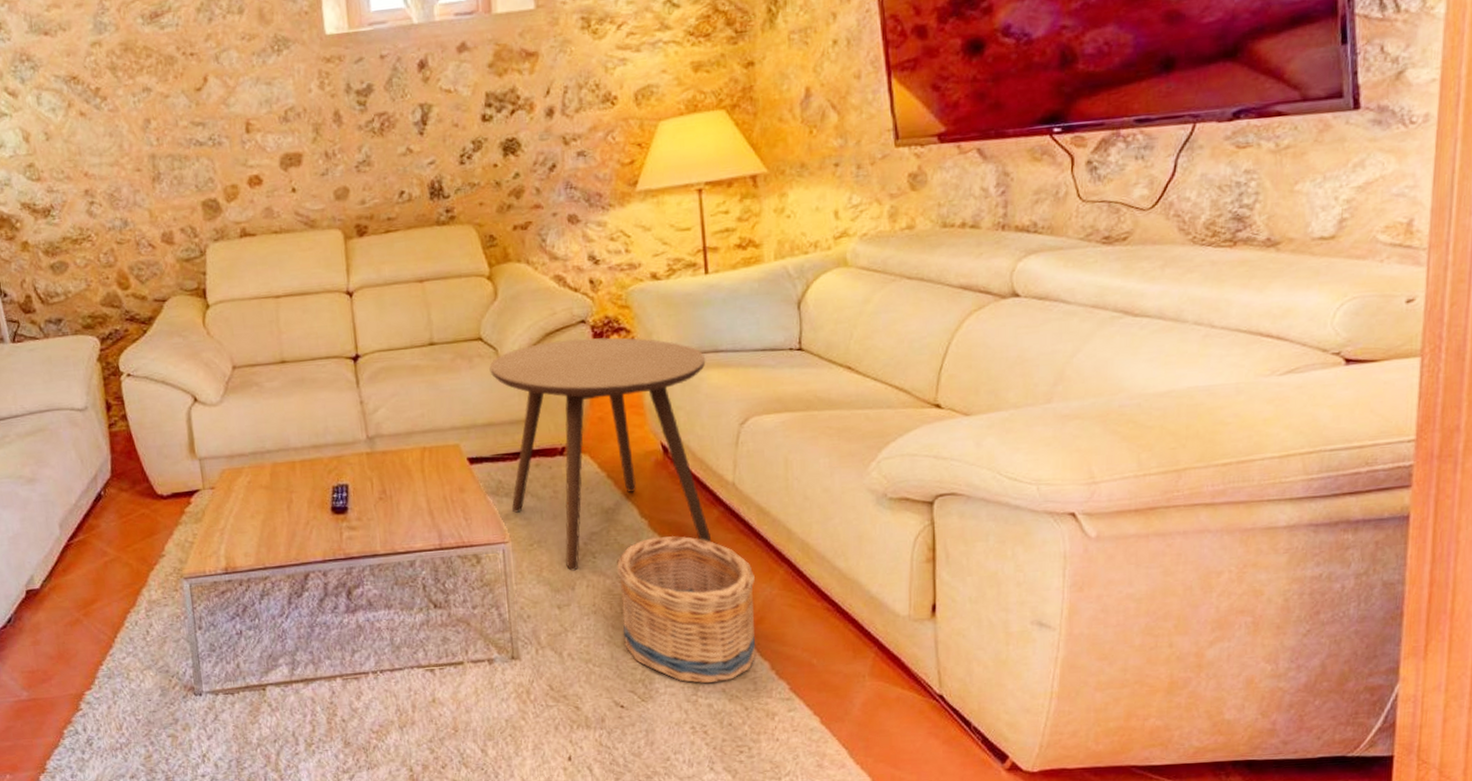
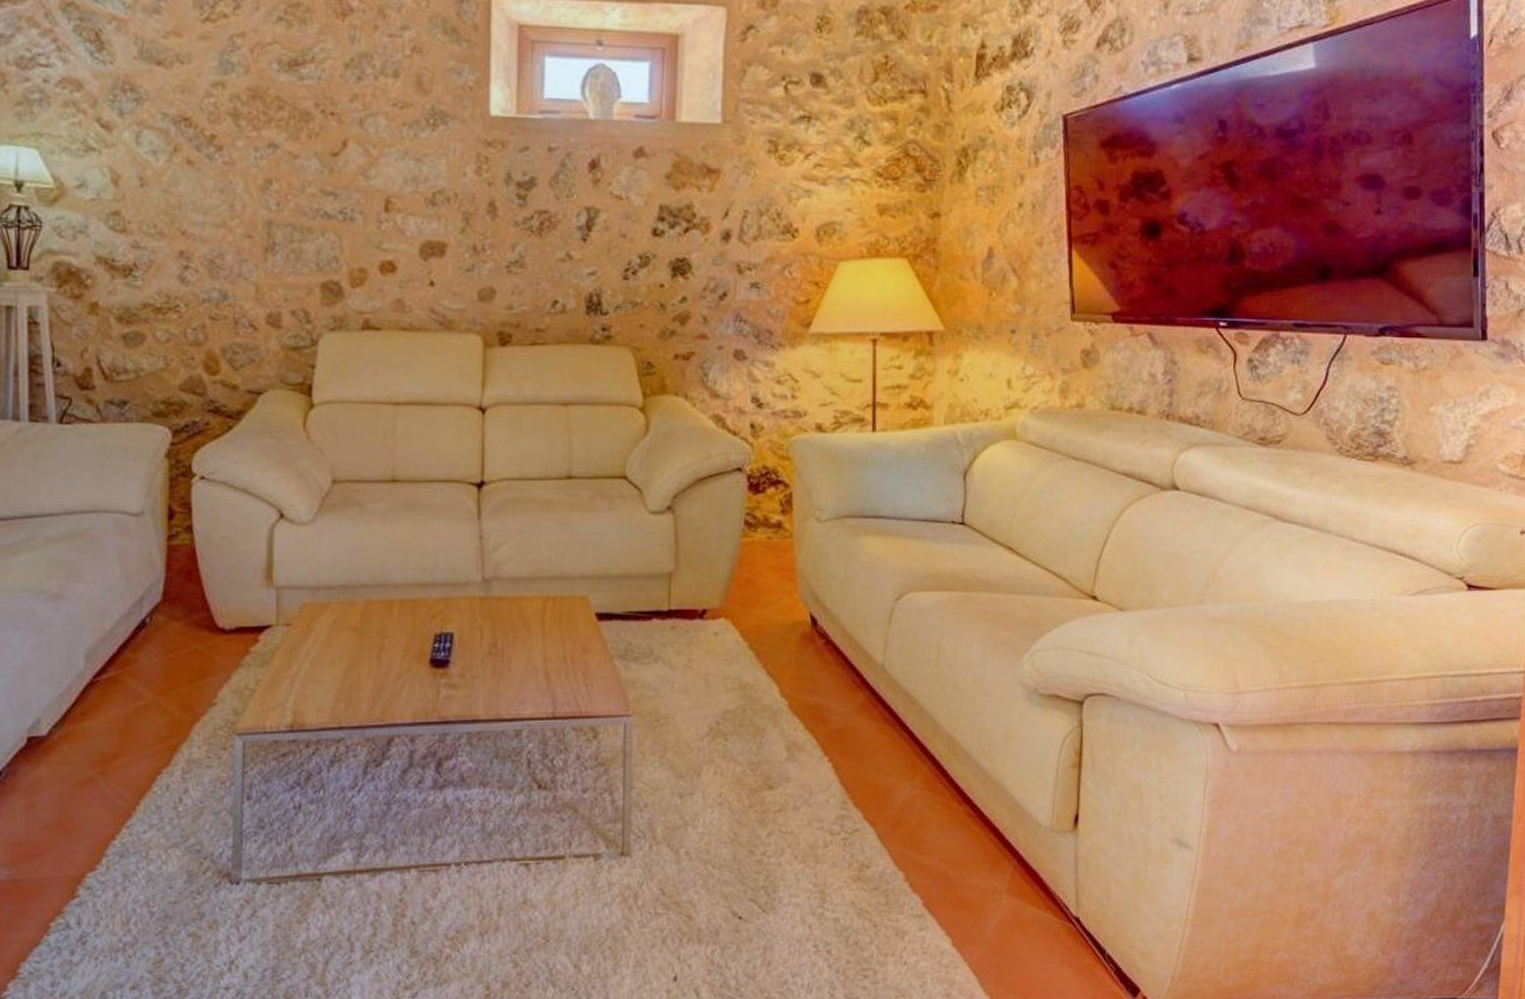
side table: present [489,337,711,571] -> none [631,488,866,754]
basket: present [616,535,756,684] -> none [748,719,896,894]

